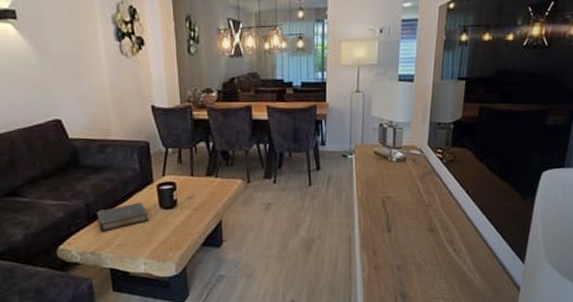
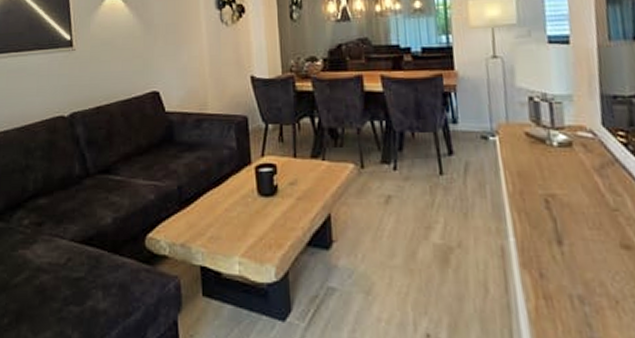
book: present [96,202,149,232] -> none [189,186,246,220]

